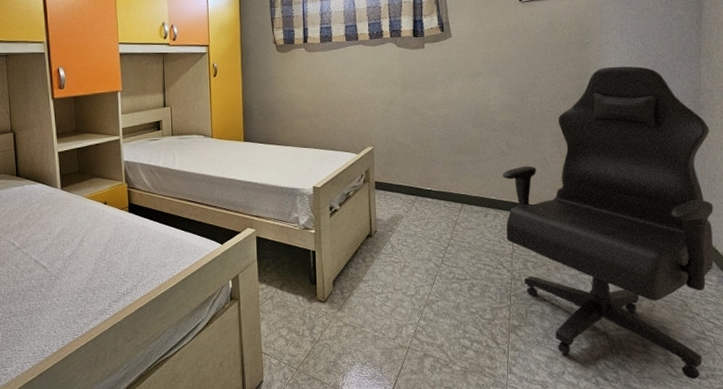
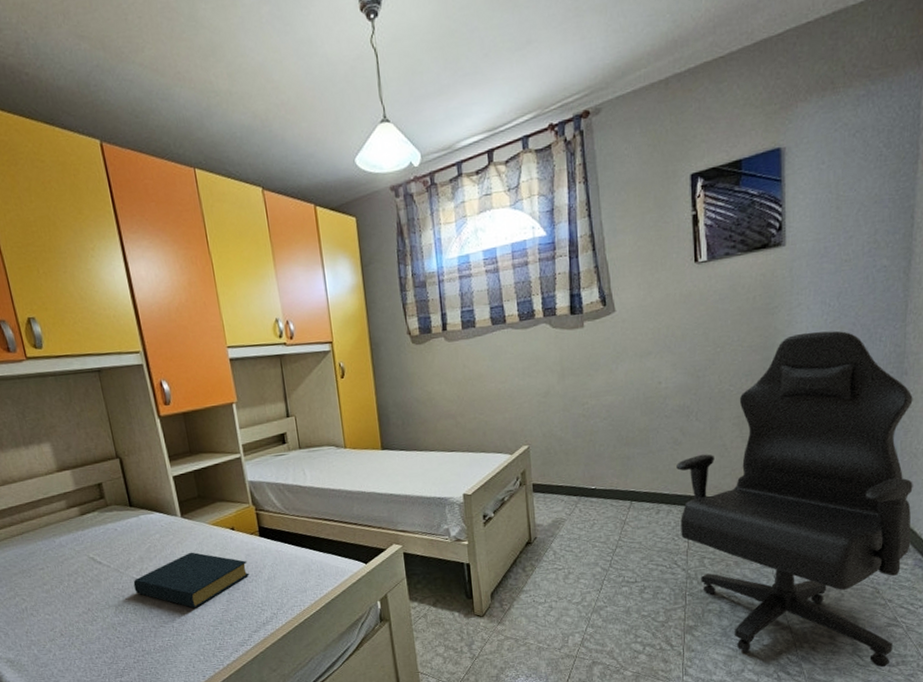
hardback book: none [10,222,116,275] -> present [133,552,250,609]

